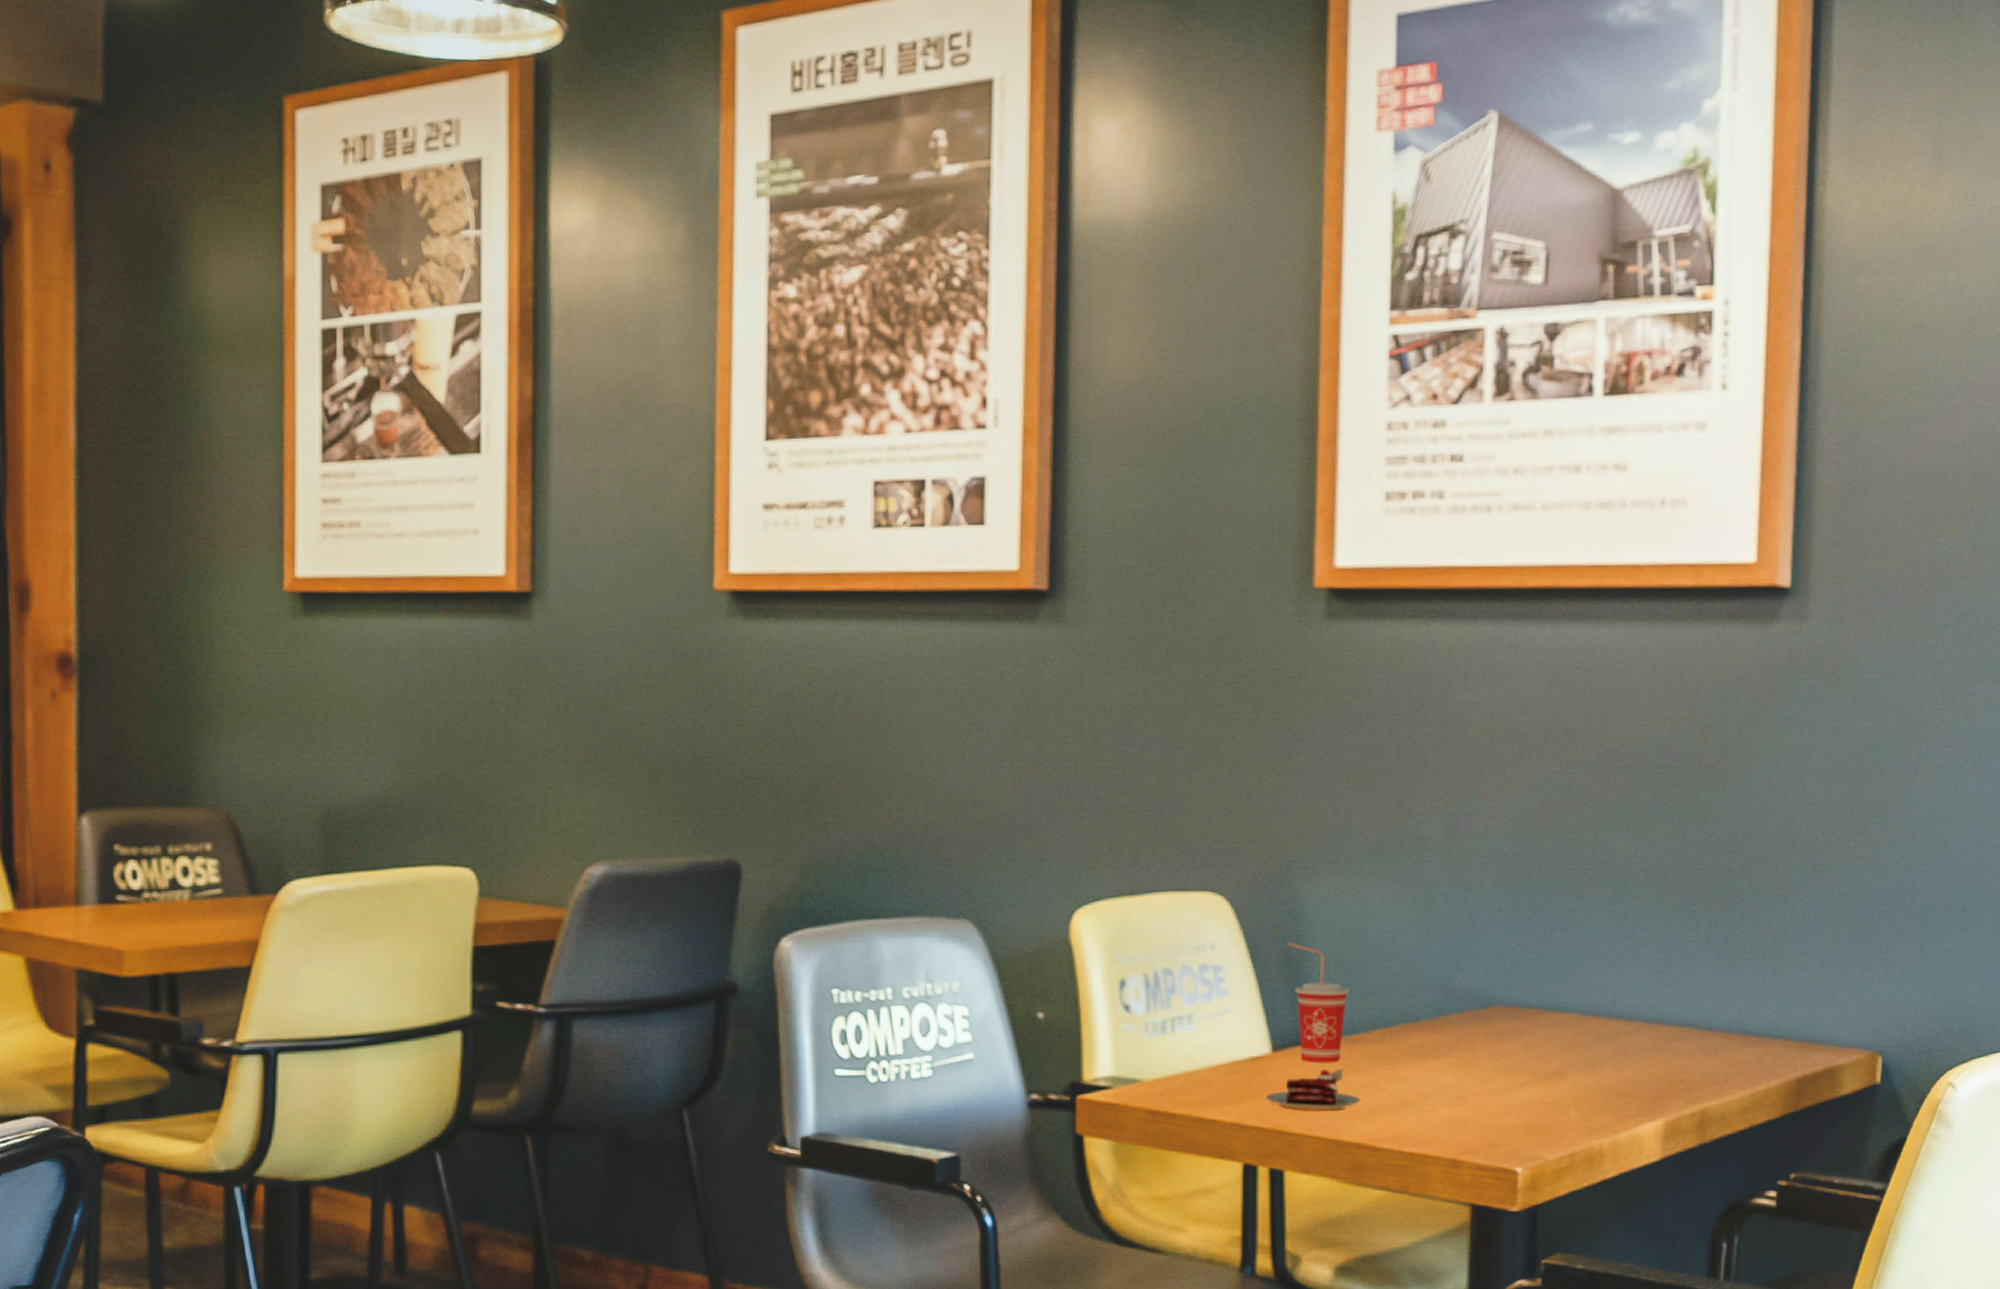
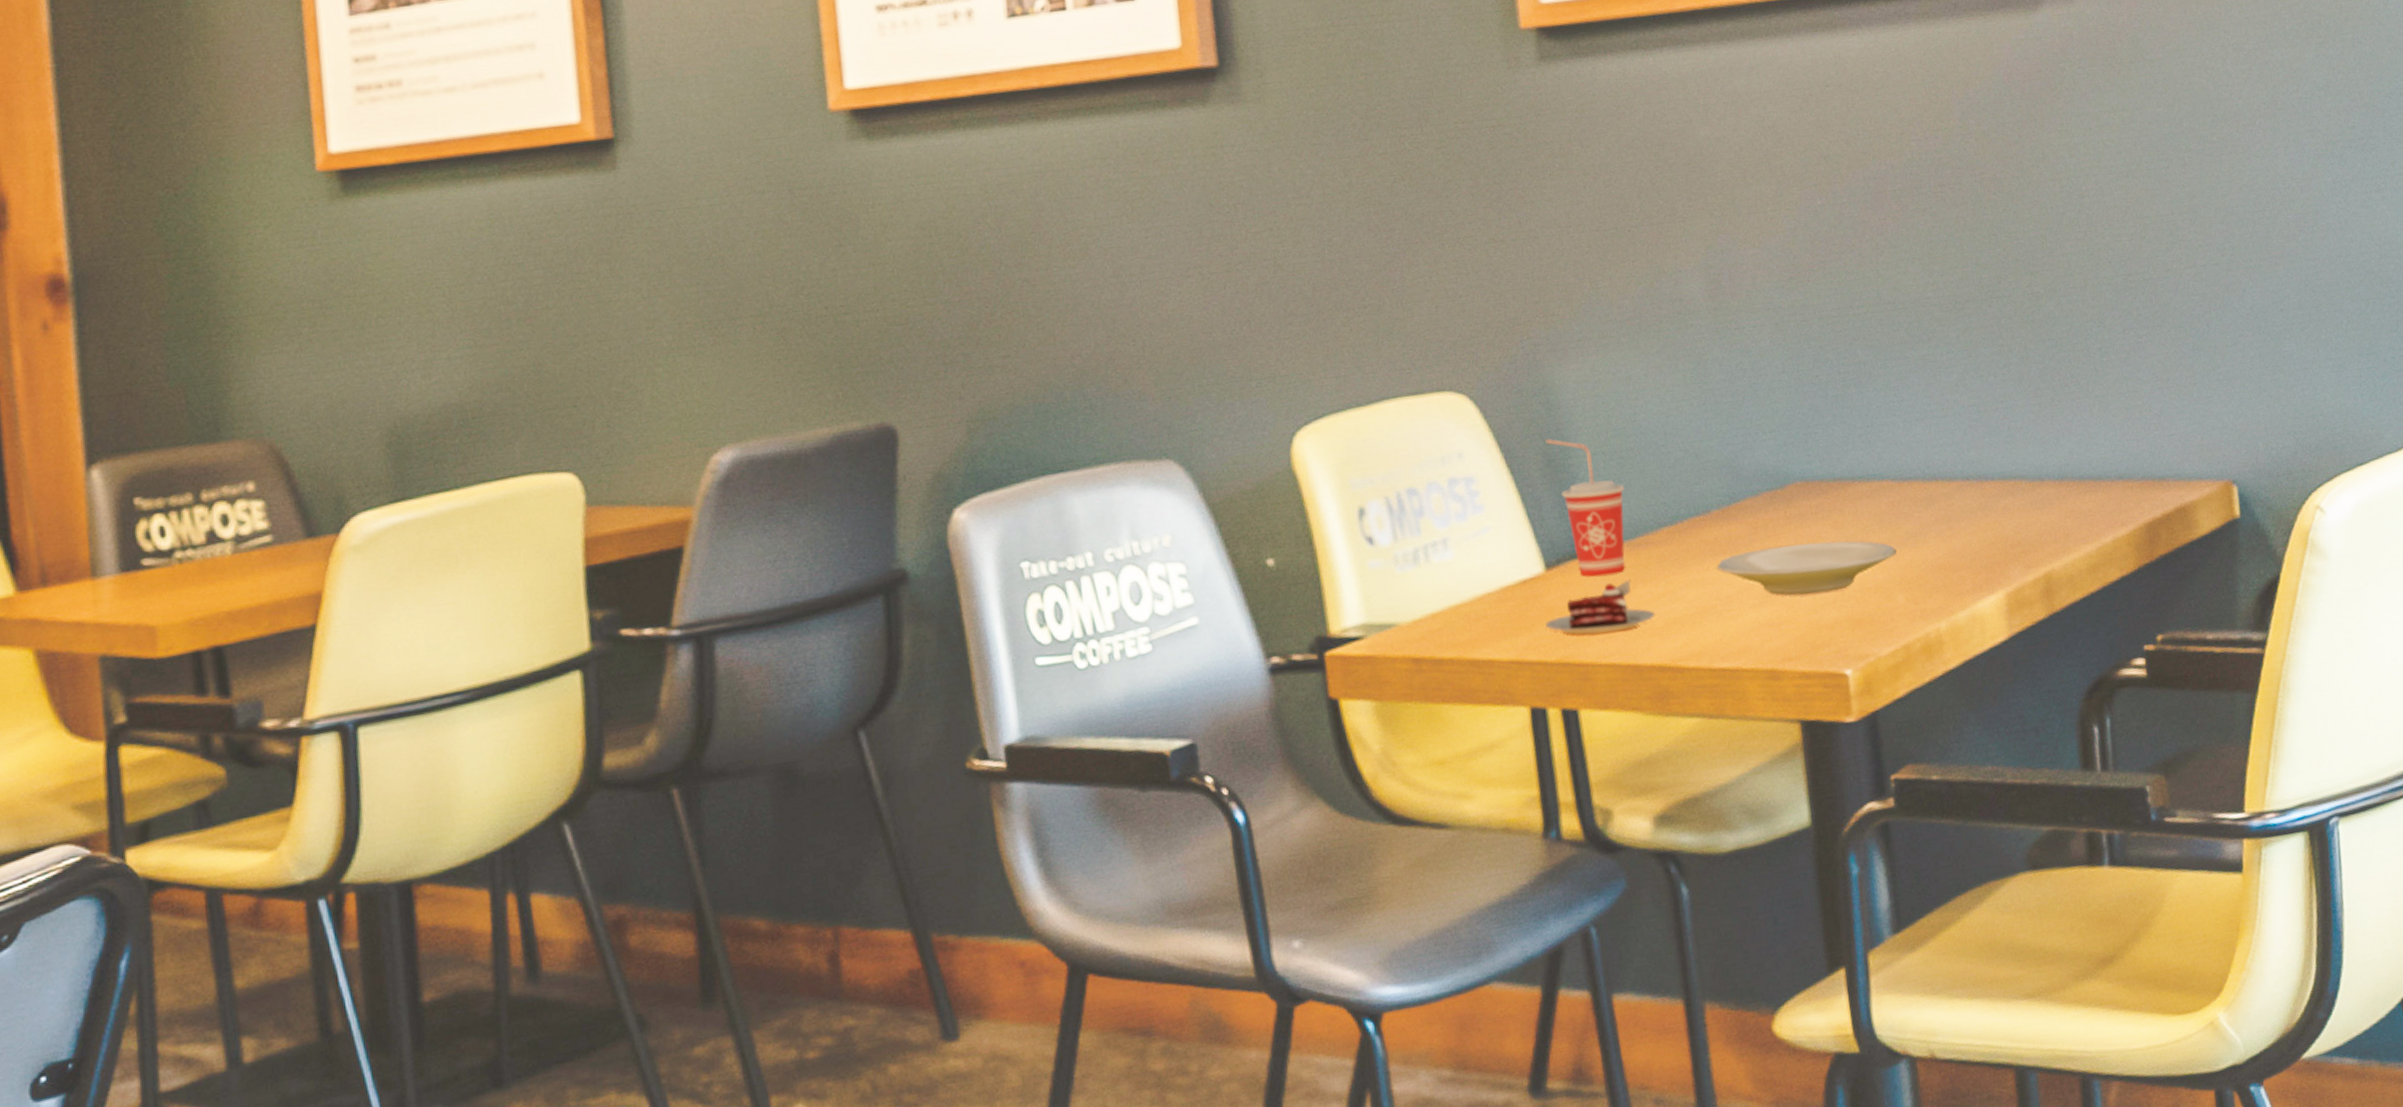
saucer: none [1418,1057,1576,1101] -> present [1716,540,1898,596]

